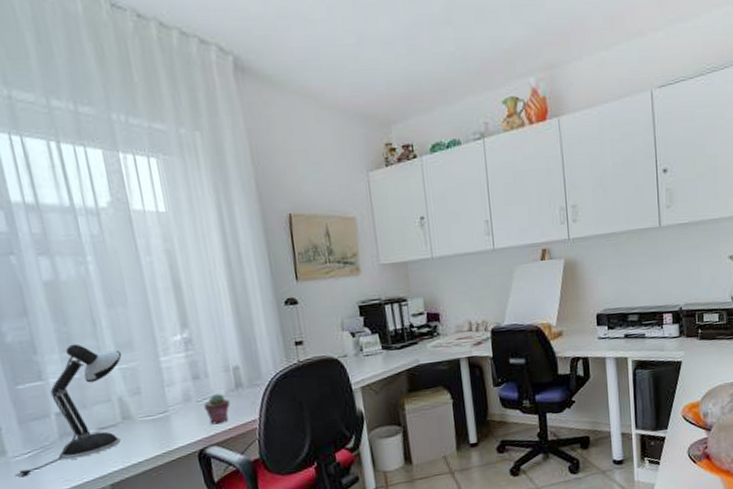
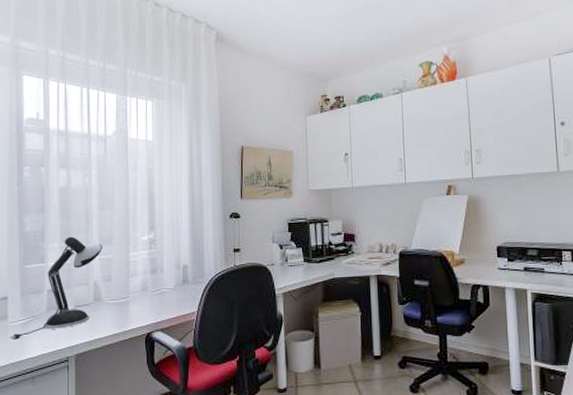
potted succulent: present [204,393,230,425] -> none [156,286,177,313]

